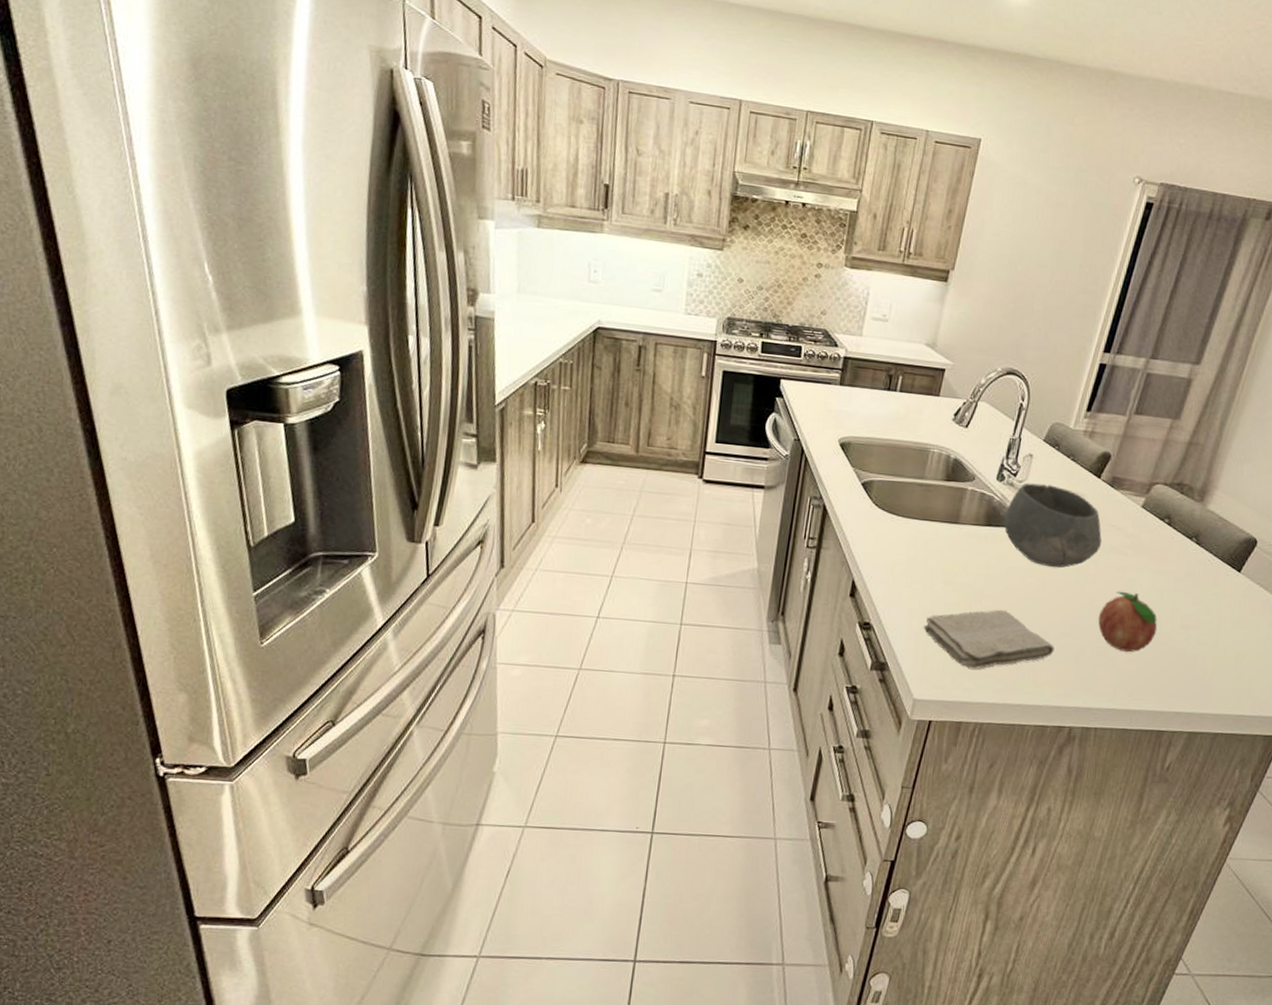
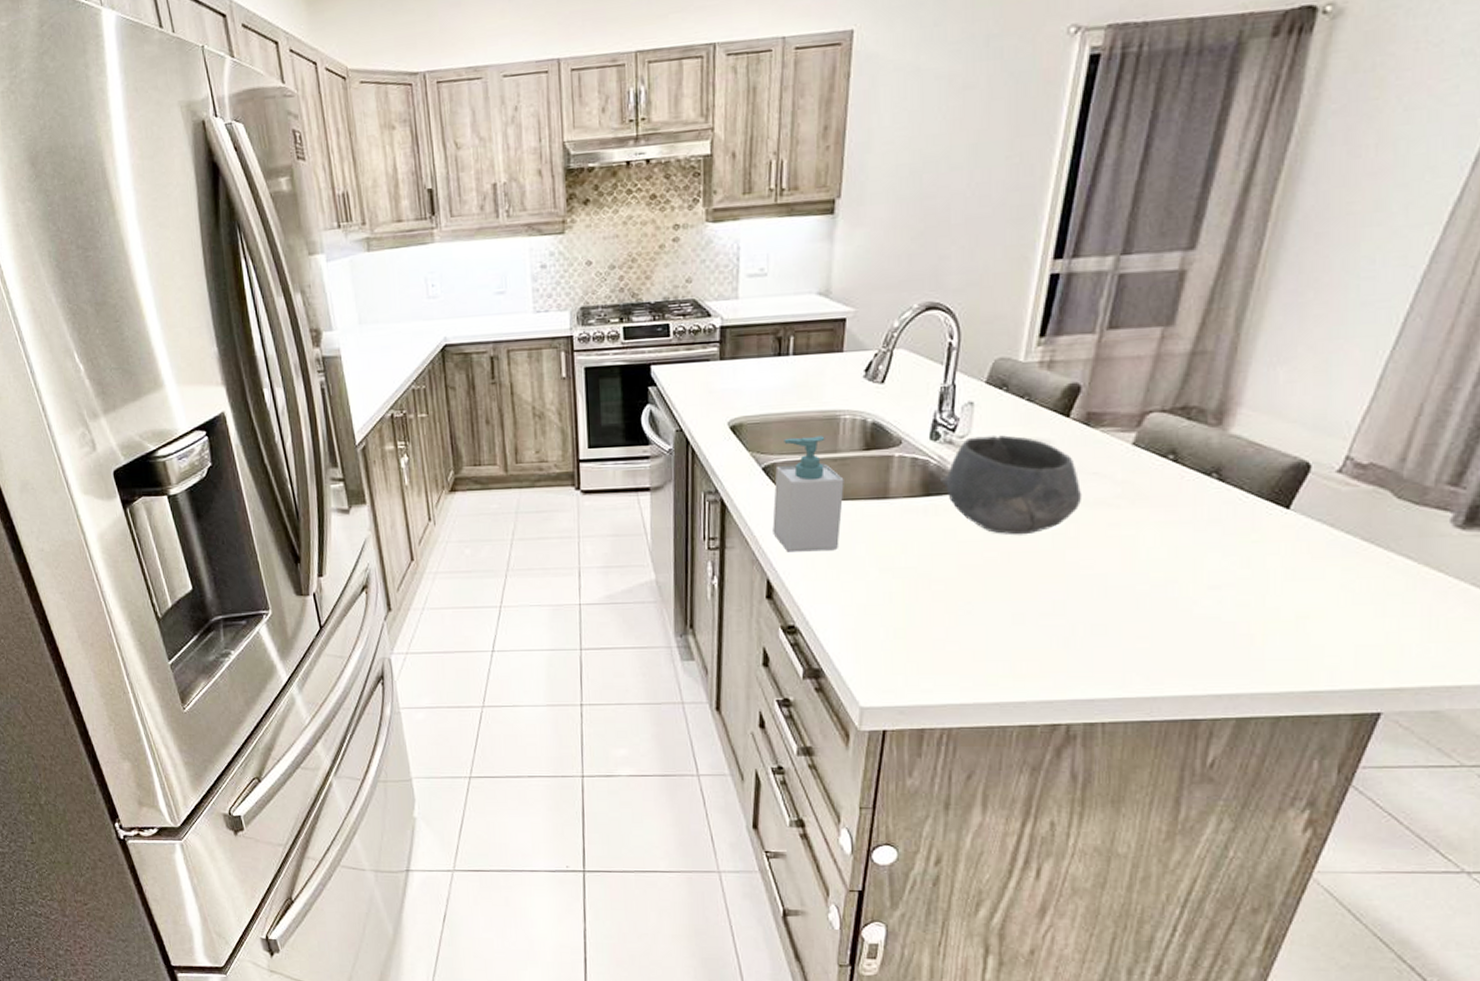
soap bottle: none [863,460,926,561] -> present [772,436,844,552]
washcloth: present [923,609,1055,669] -> none [861,593,1034,666]
fruit: present [1098,592,1157,653] -> none [1090,553,1175,628]

